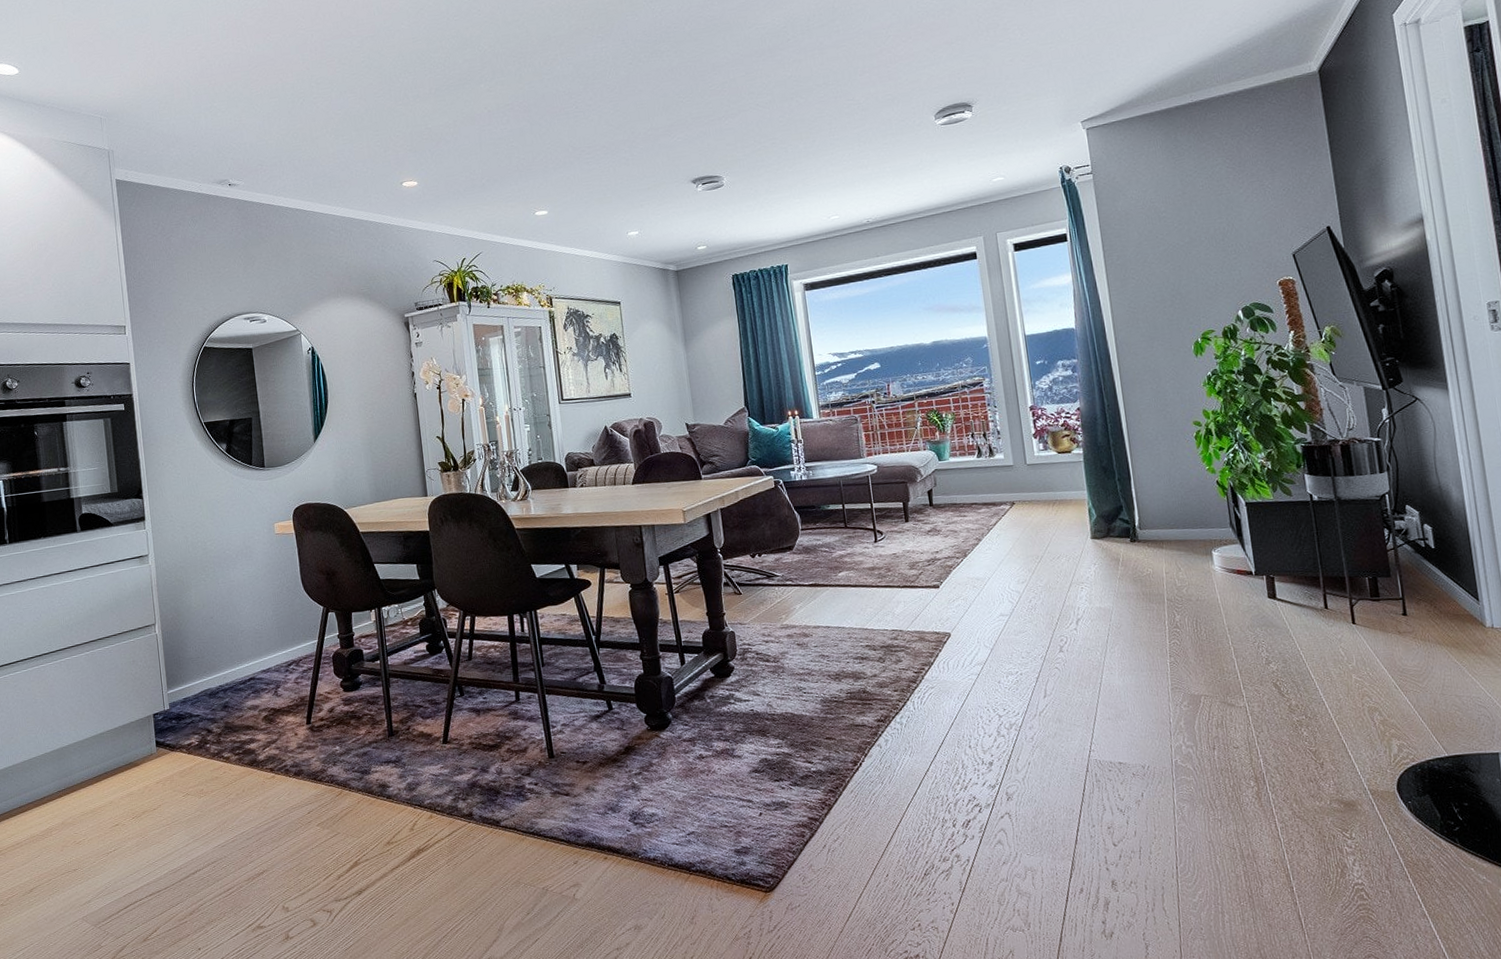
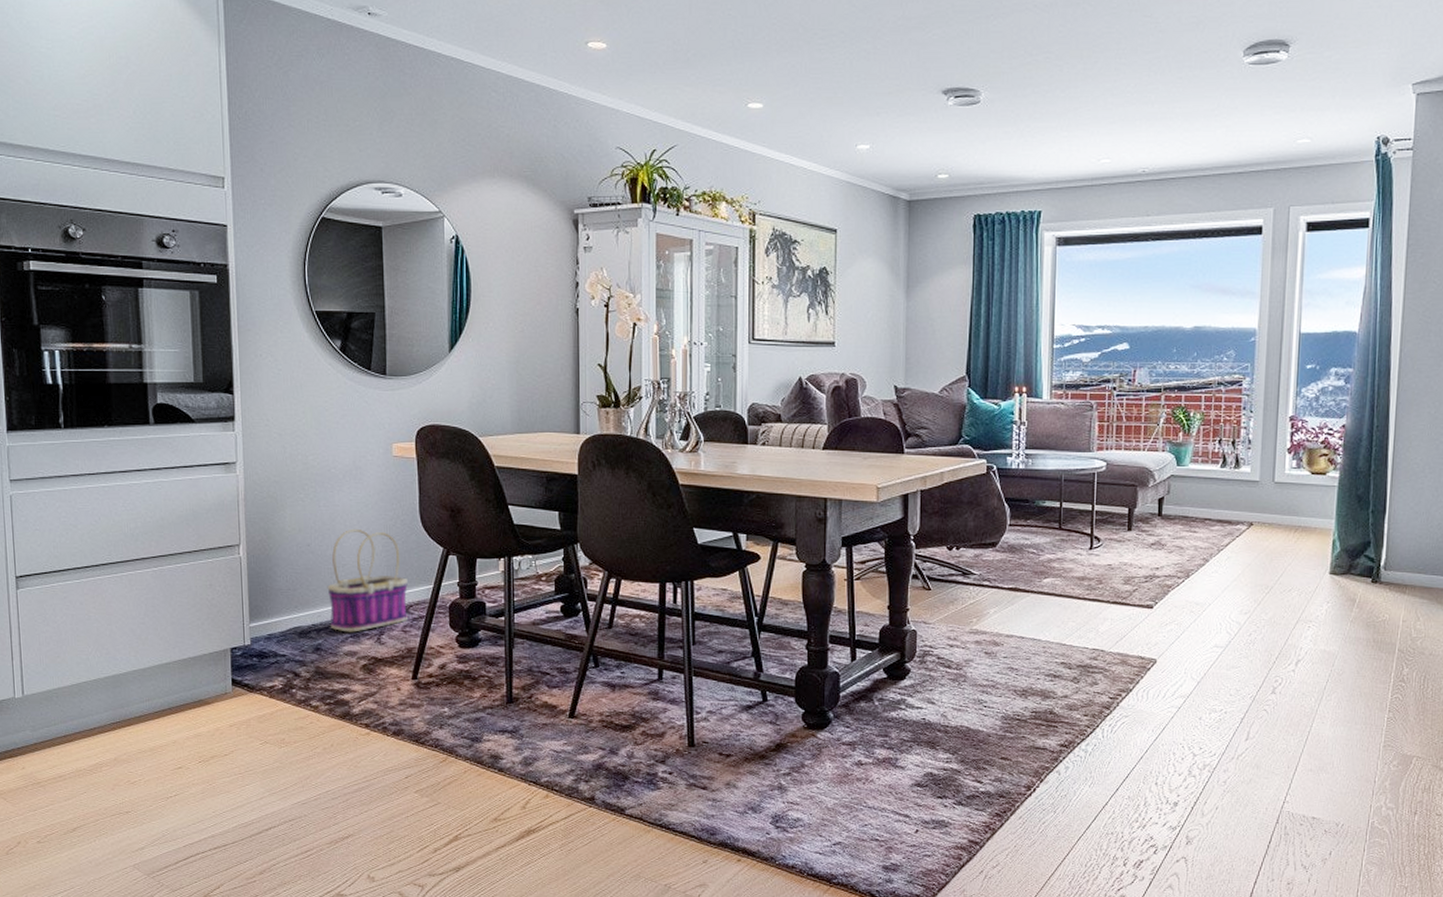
basket: none [229,598,299,689] -> present [327,528,408,632]

